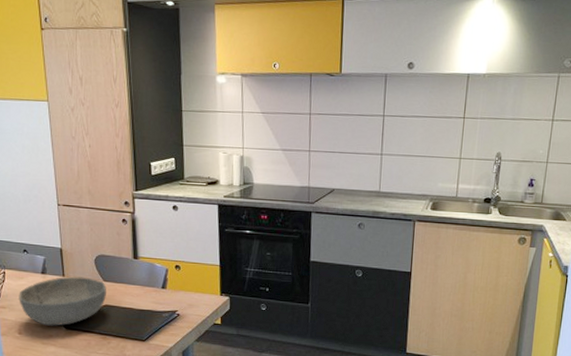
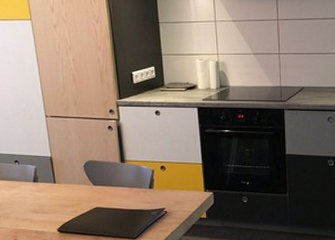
bowl: present [19,276,106,326] -> none [12,182,97,231]

